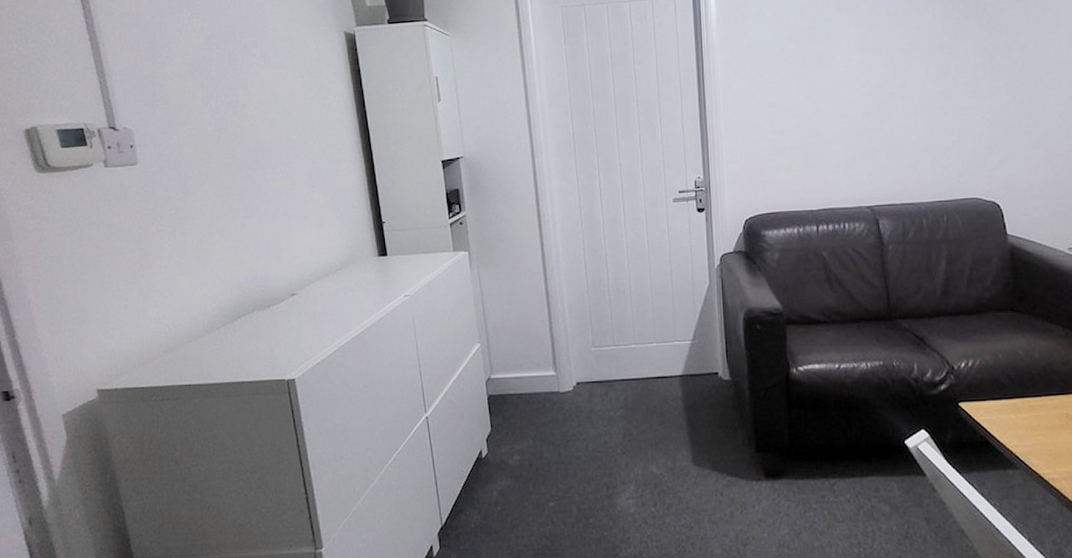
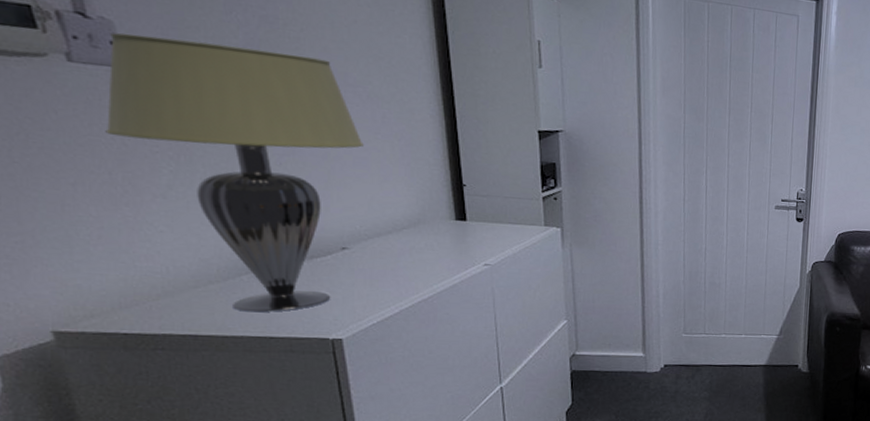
lampshade: none [128,130,304,361] -> present [105,32,364,313]

